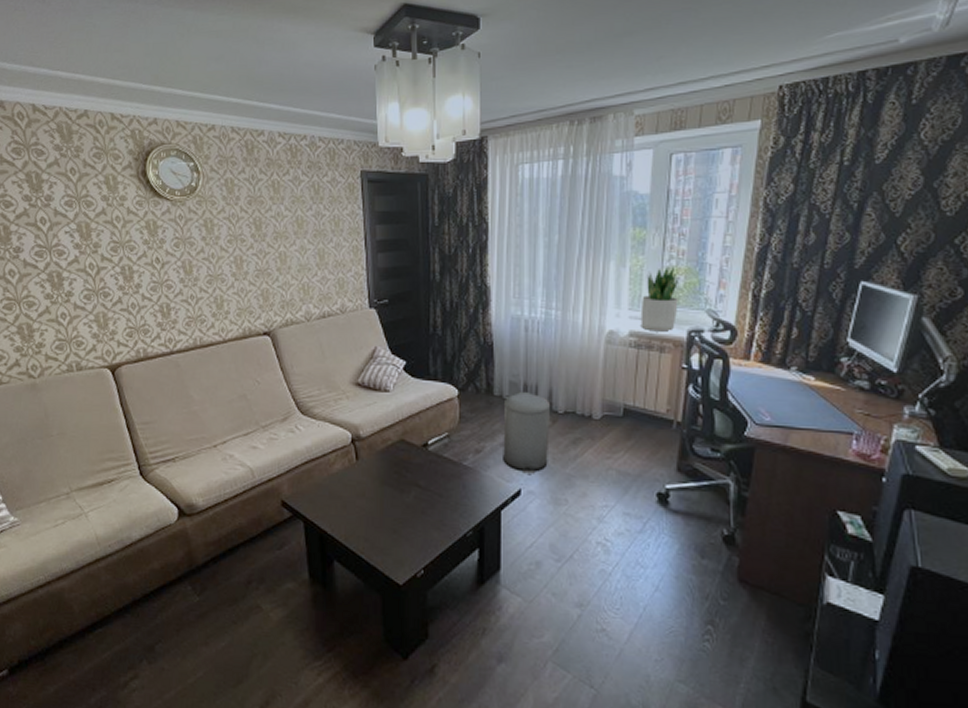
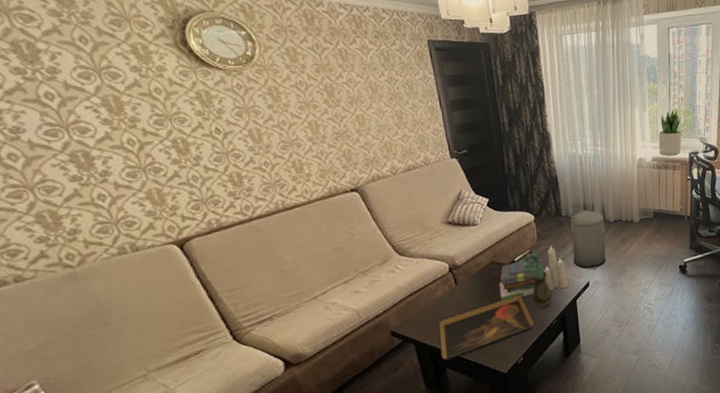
decorative tray: none [330,488,443,551] -> present [439,295,535,361]
books: none [405,445,460,492] -> present [499,259,541,301]
vase: none [438,433,470,513] -> present [522,249,553,309]
candle: none [462,432,493,492] -> present [543,246,569,291]

